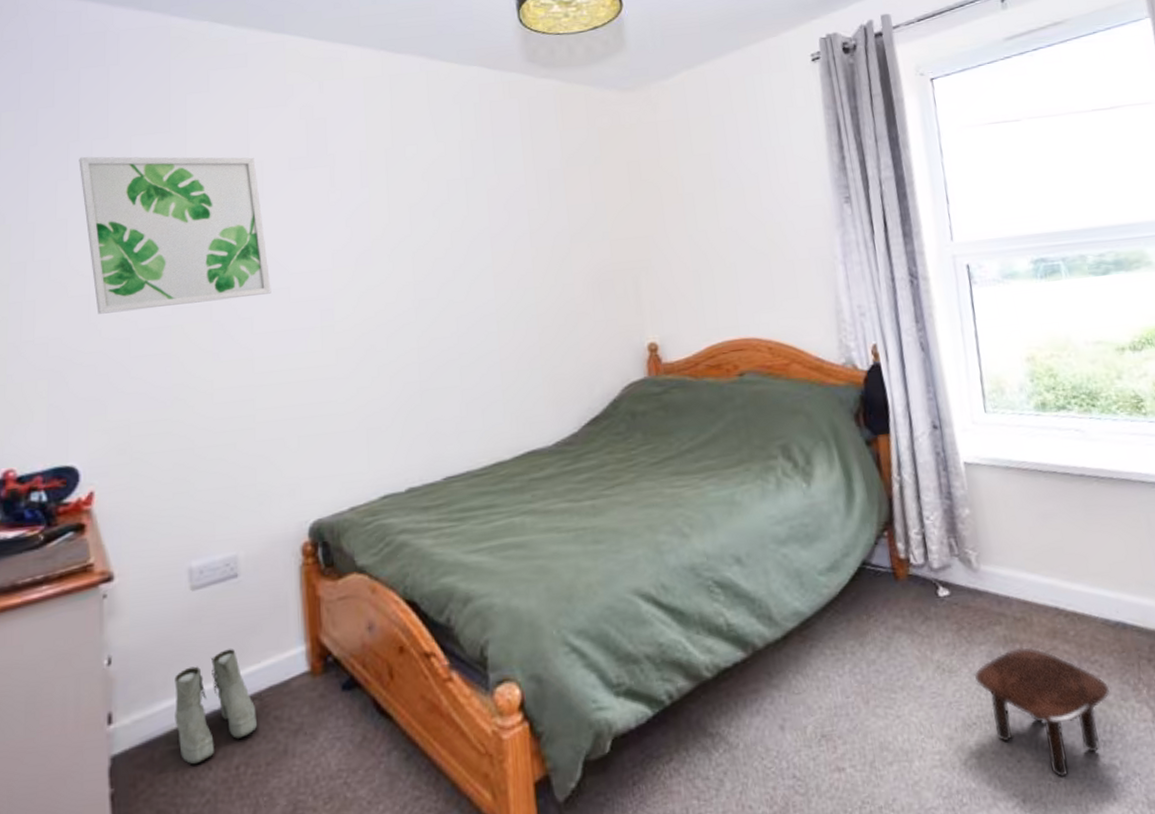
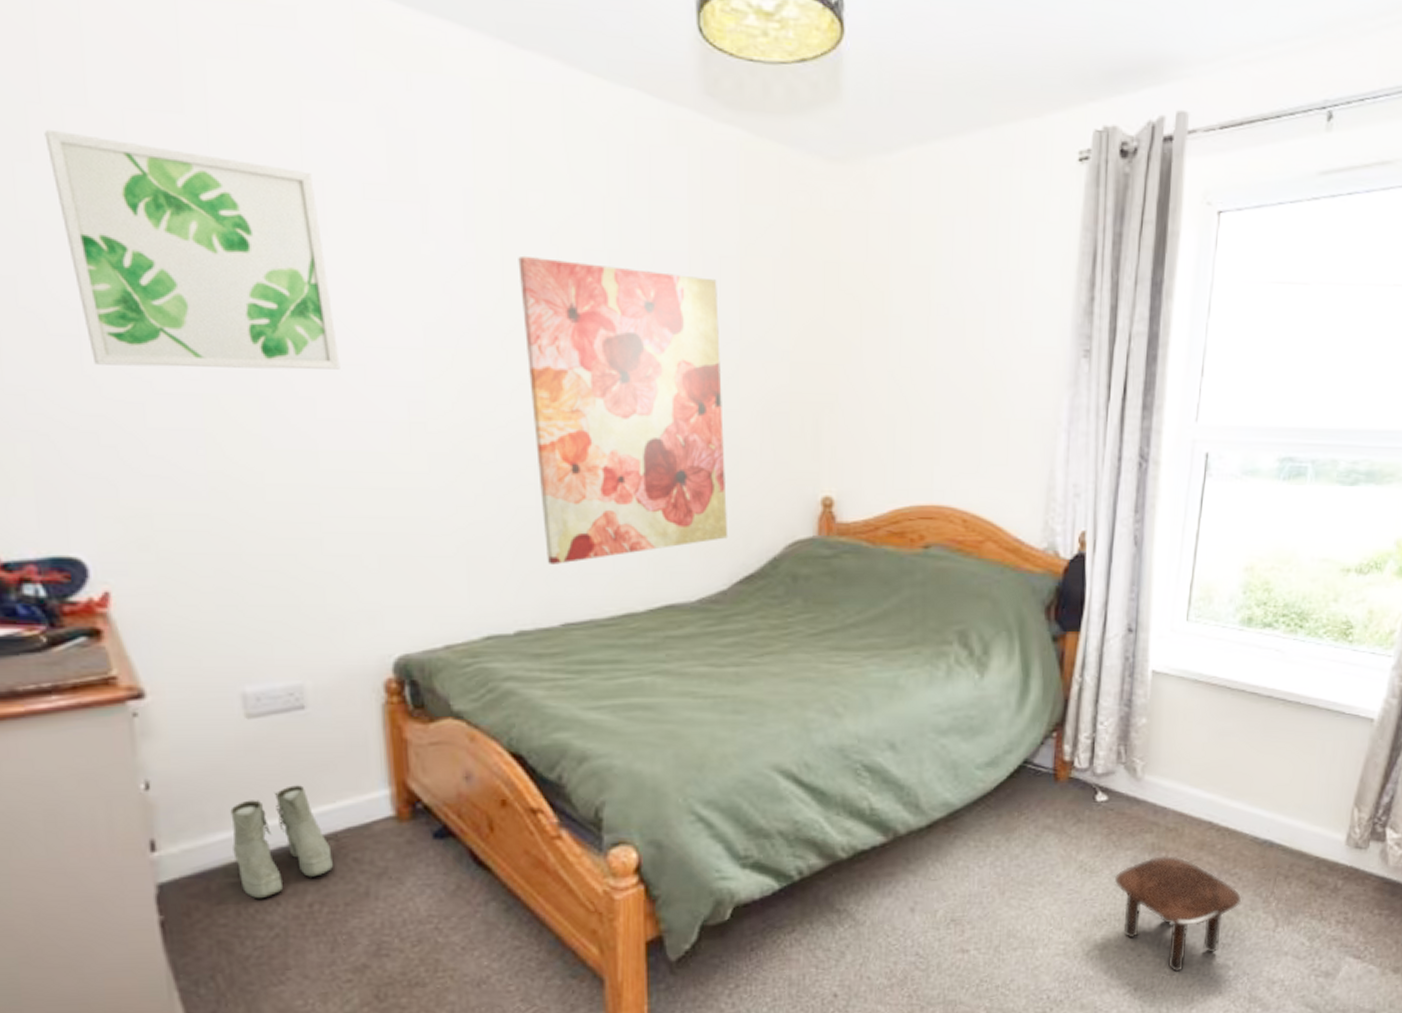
wall art: none [399,187,575,428] -> present [518,255,729,564]

